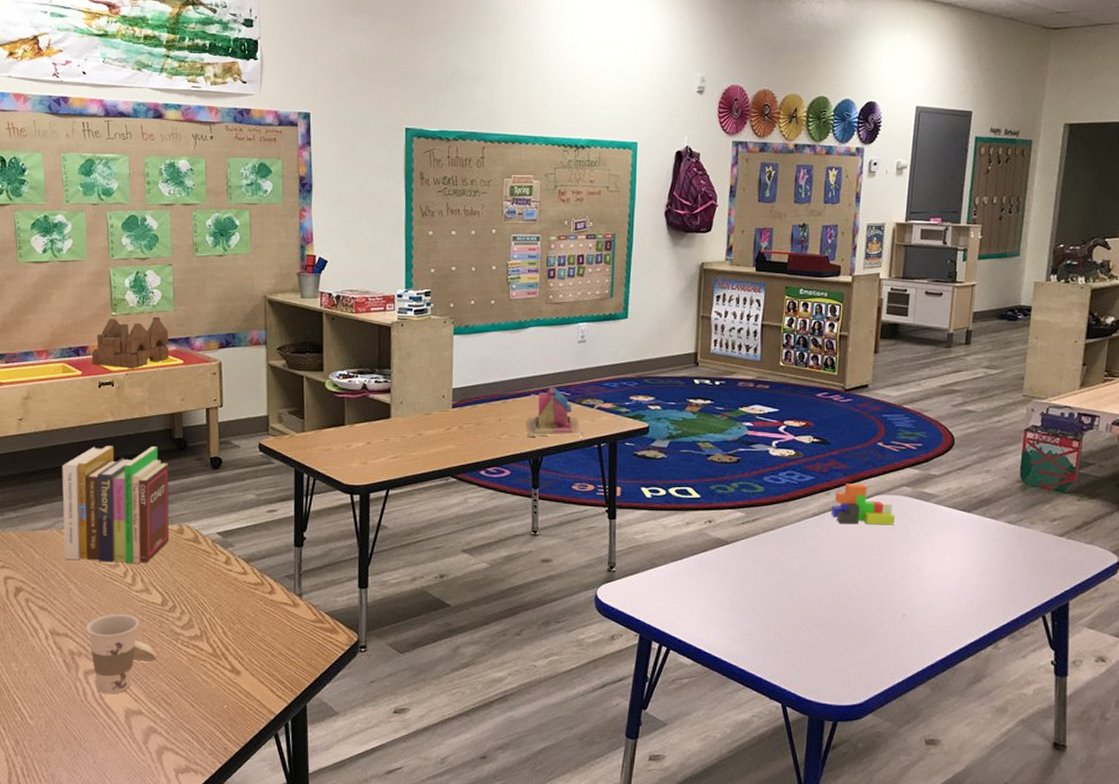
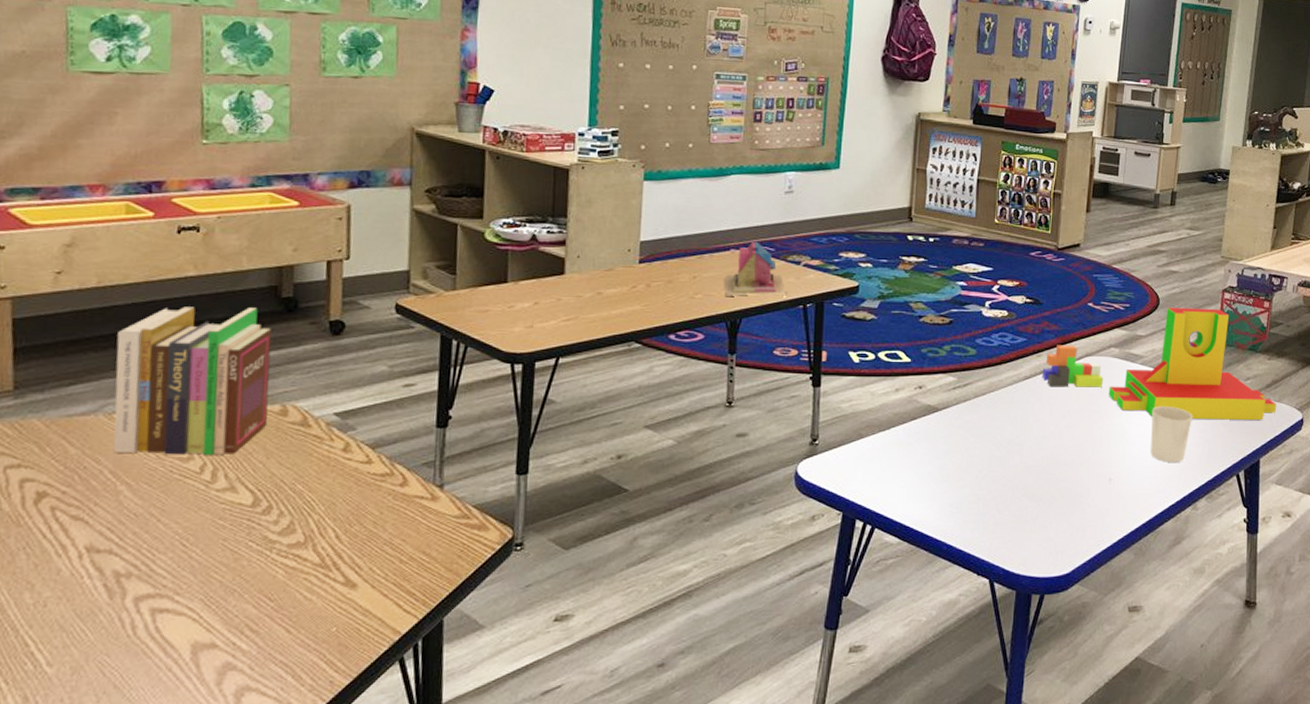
cup: present [86,614,158,694] -> none [140,520,243,625]
toy building blocks: present [91,317,170,368] -> none [169,147,281,210]
toy block set: none [901,447,1088,563] -> present [1109,307,1277,421]
cup: none [947,545,992,601] -> present [1150,406,1192,462]

